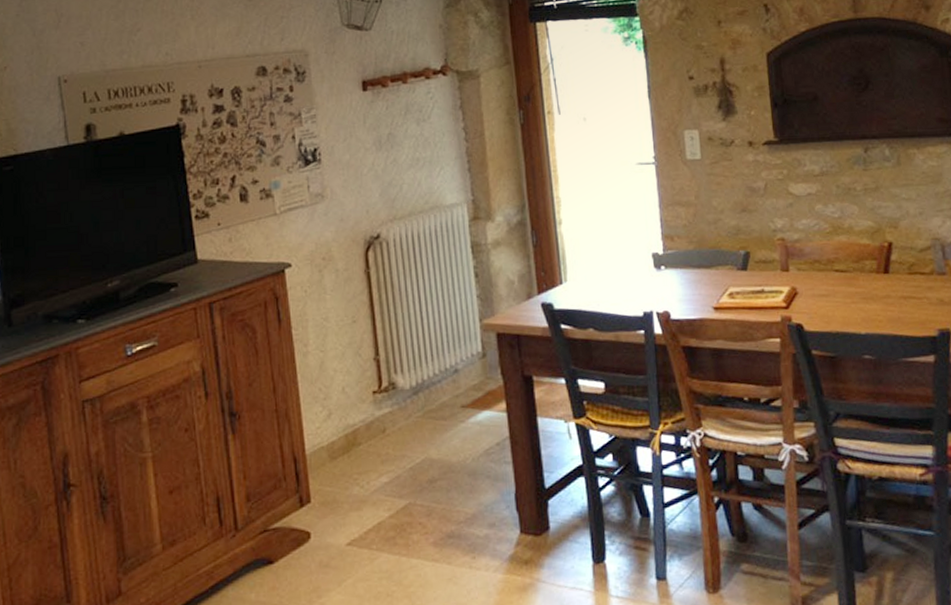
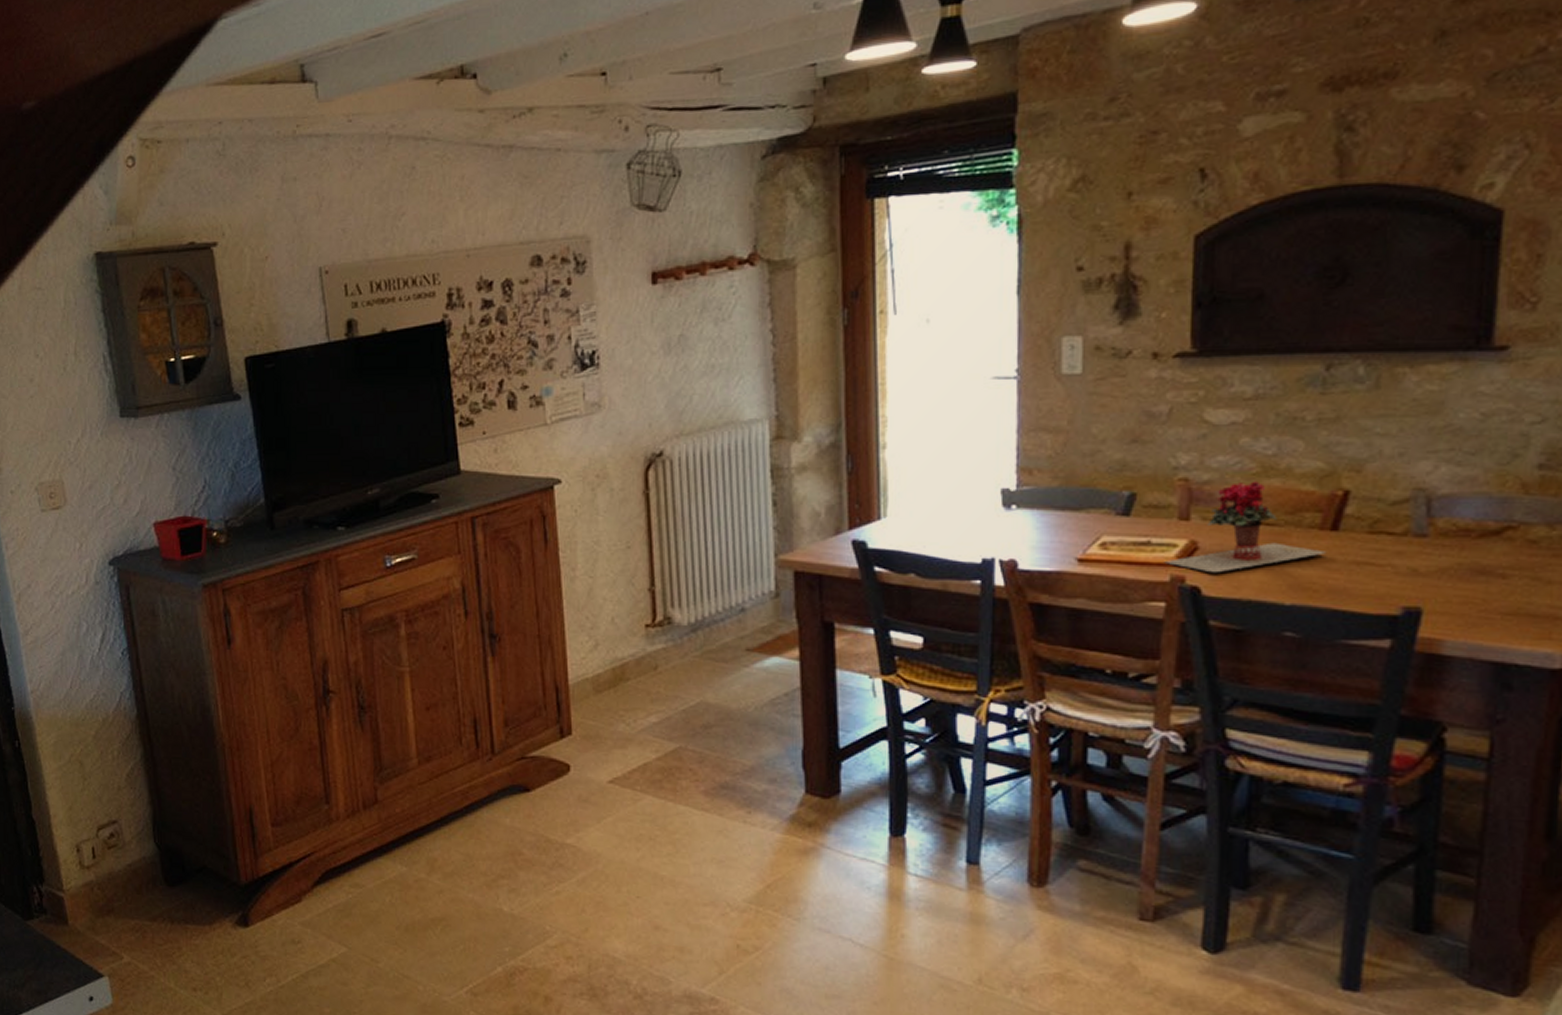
potted flower: none [775,238,883,312] -> present [1164,481,1325,573]

